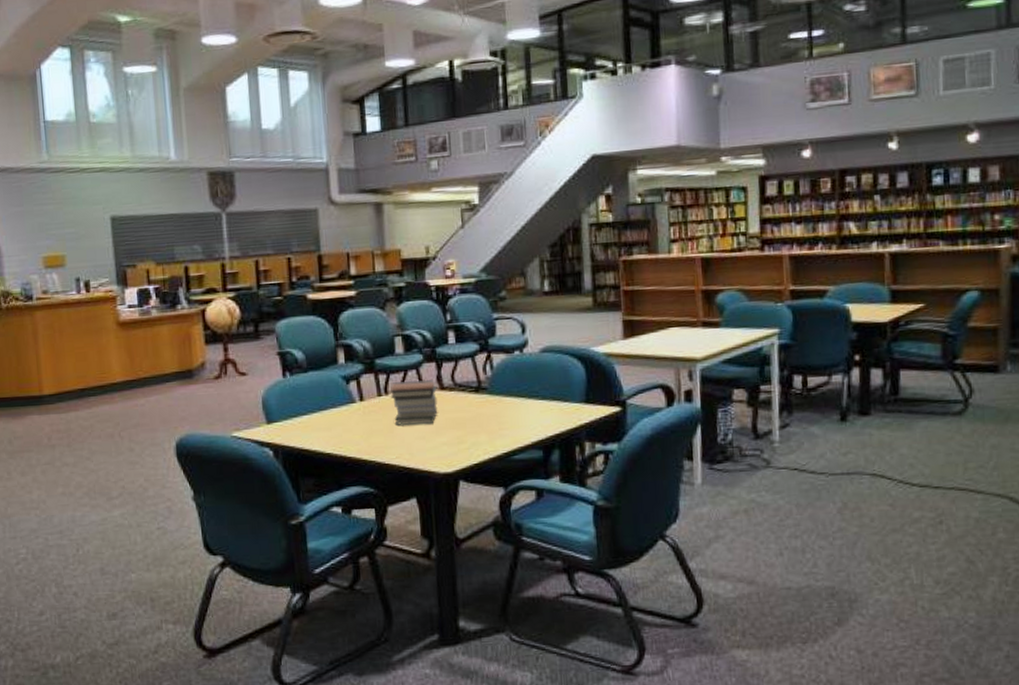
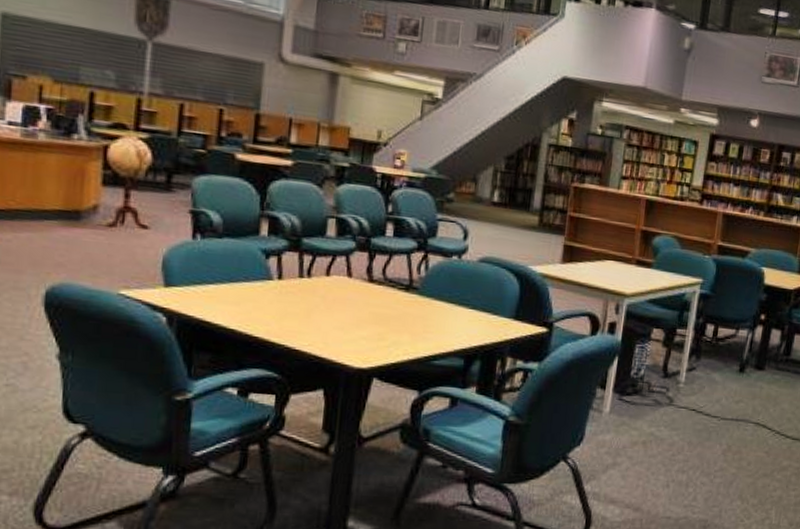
book stack: present [391,379,438,426] -> none [312,266,365,316]

